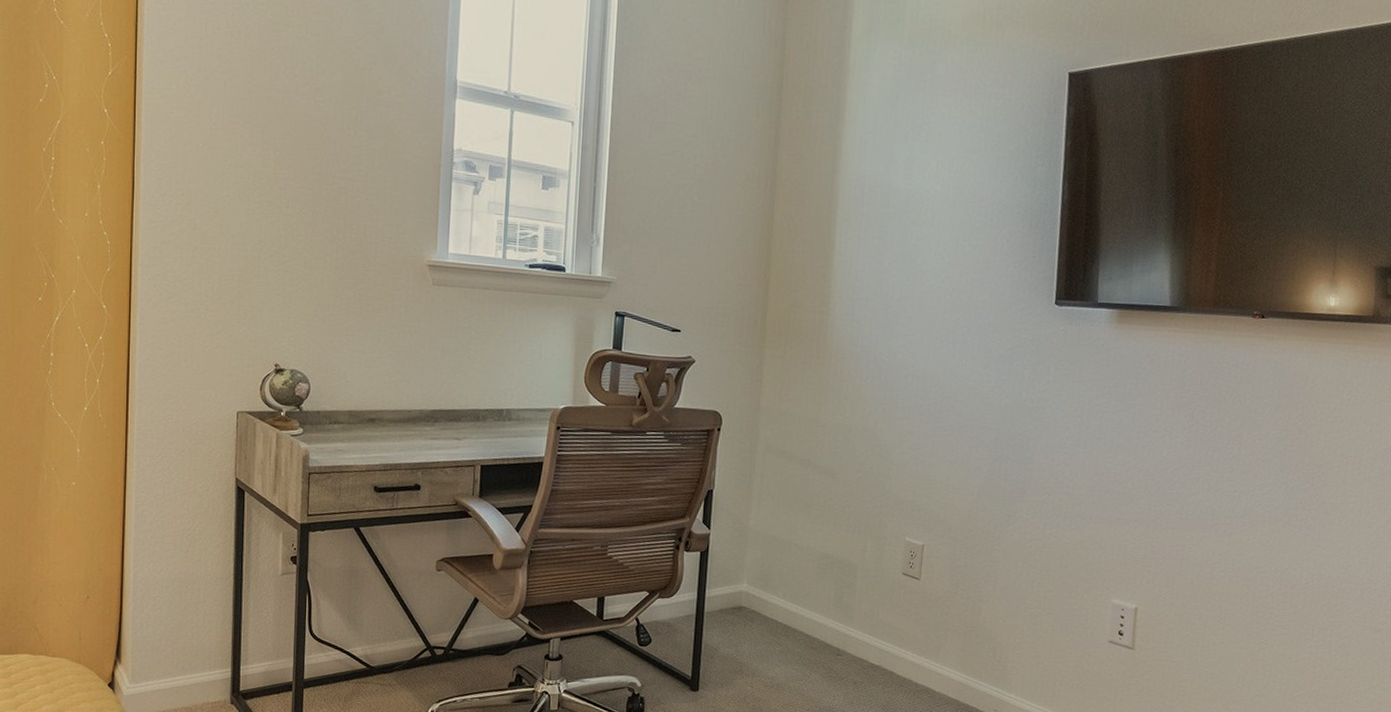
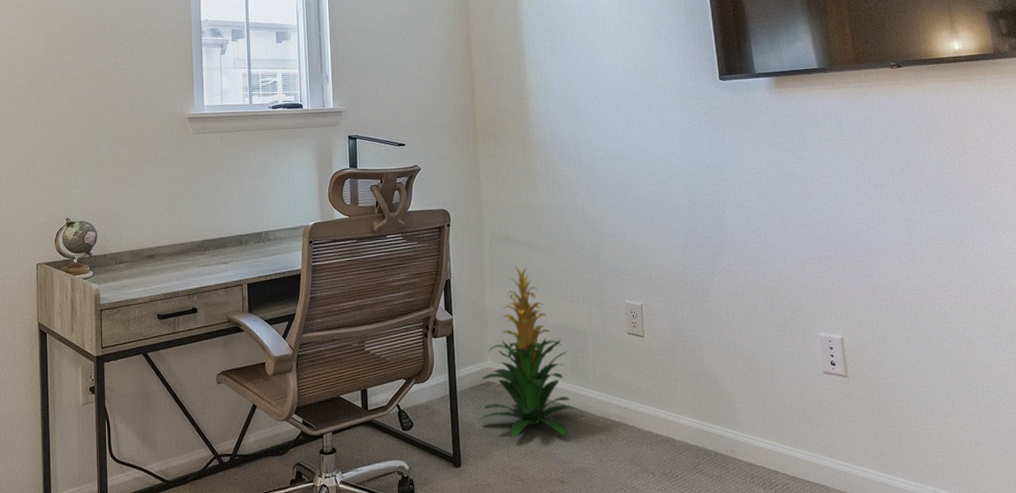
indoor plant: none [725,484,836,673] -> present [479,265,578,439]

